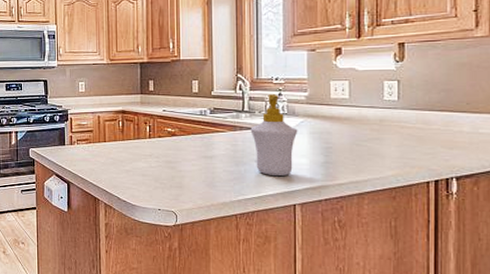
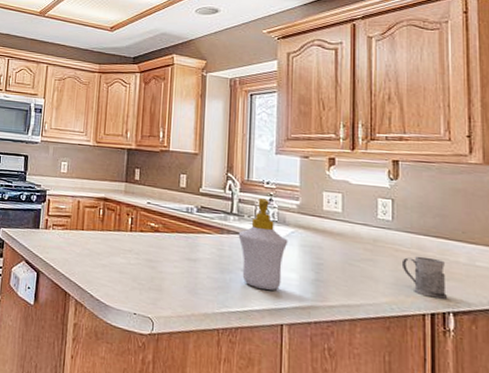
mug: none [407,130,452,166] -> present [401,256,448,299]

